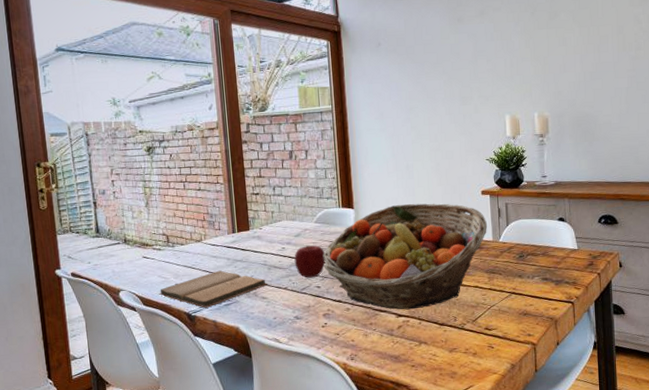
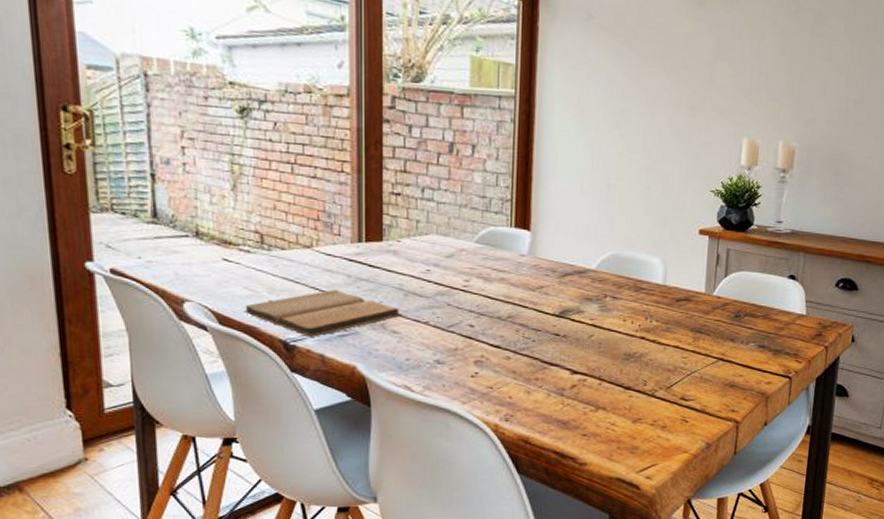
apple: present [294,245,325,278] -> none [442,271,485,314]
fruit basket: present [323,203,488,310] -> none [481,233,702,366]

